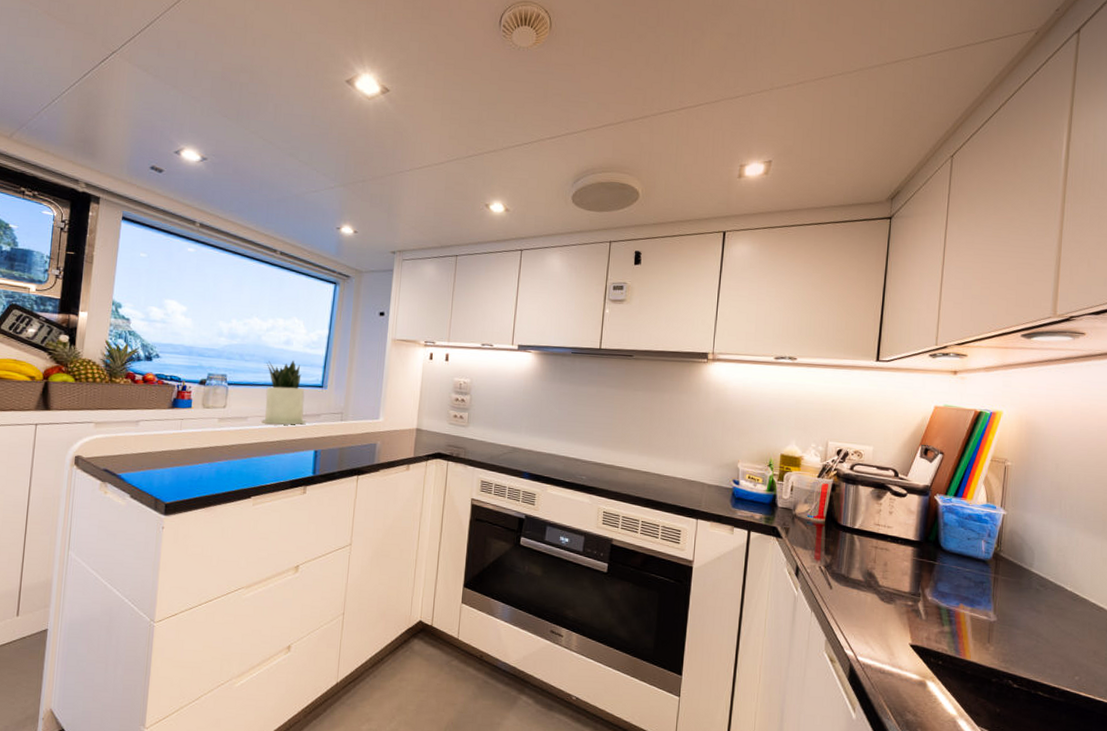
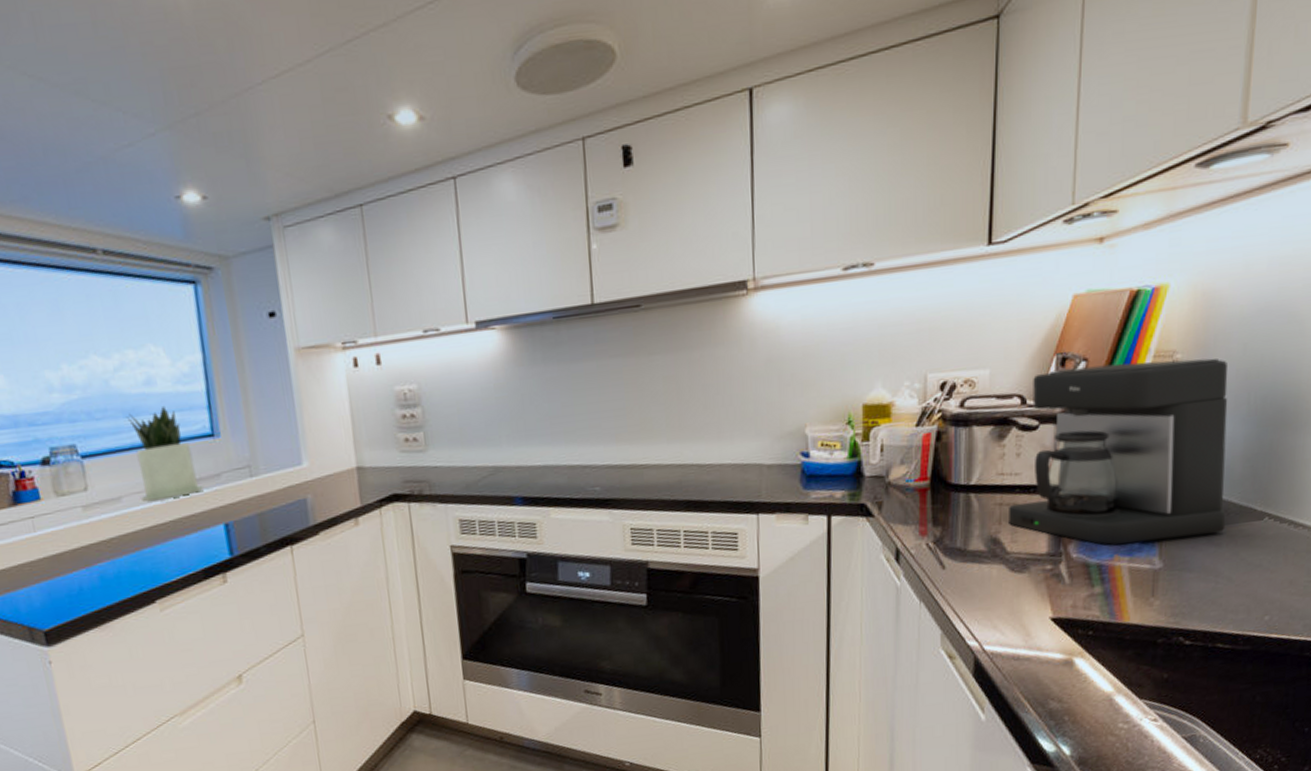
coffee maker: none [881,457,1045,602] -> present [1009,358,1228,545]

